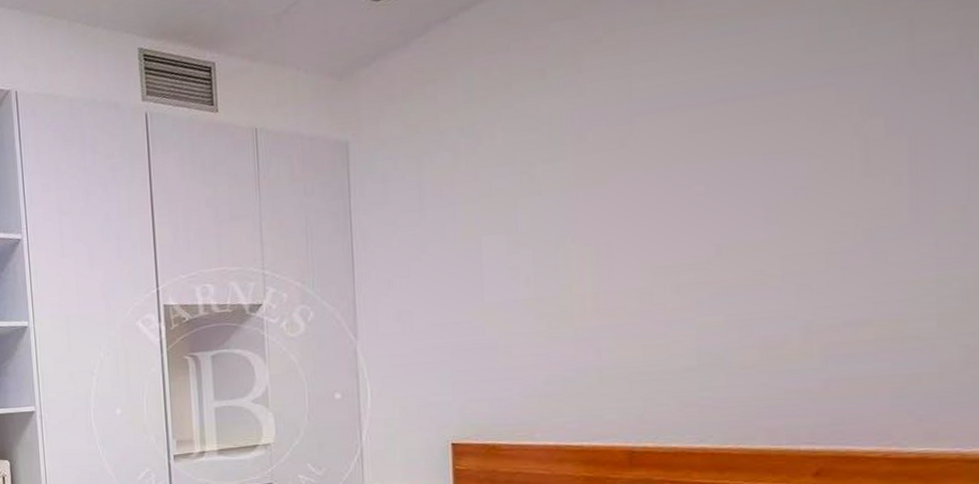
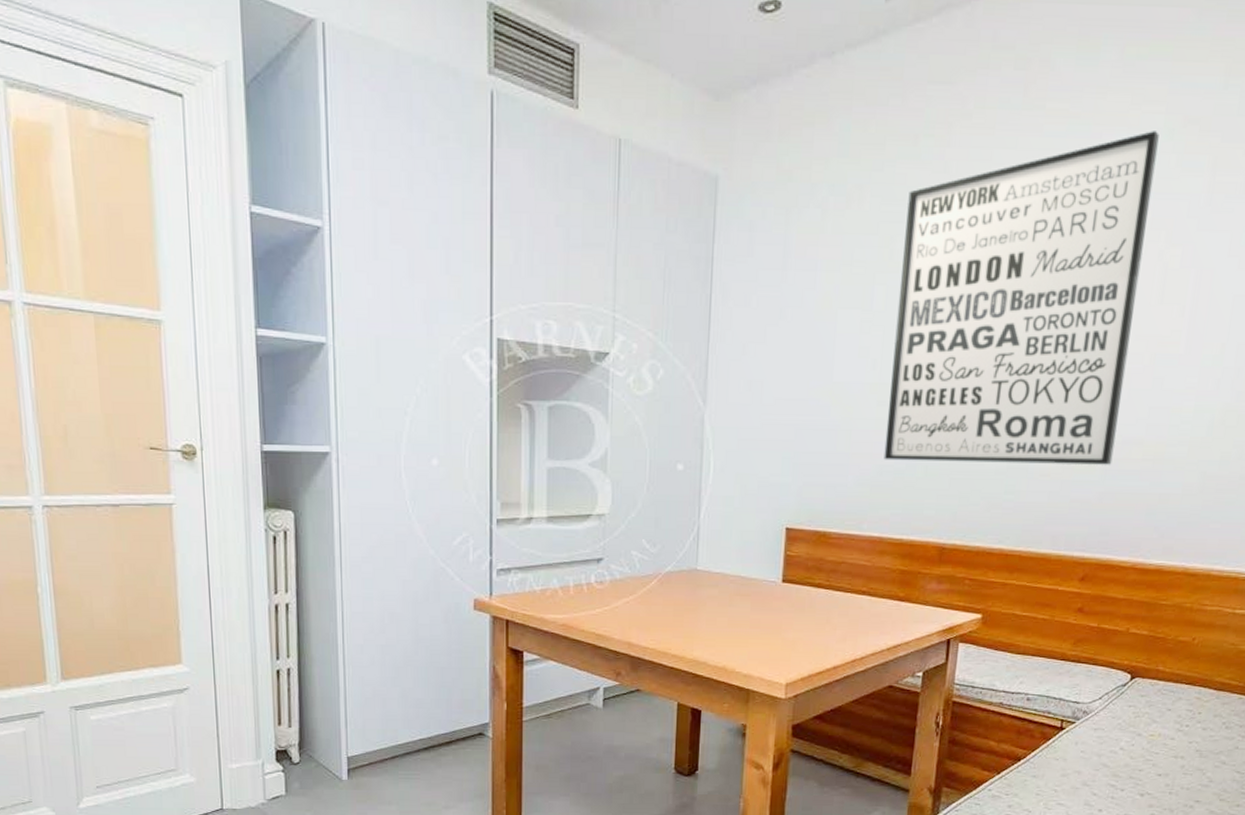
wall art: none [543,10,834,370] -> present [884,131,1159,465]

